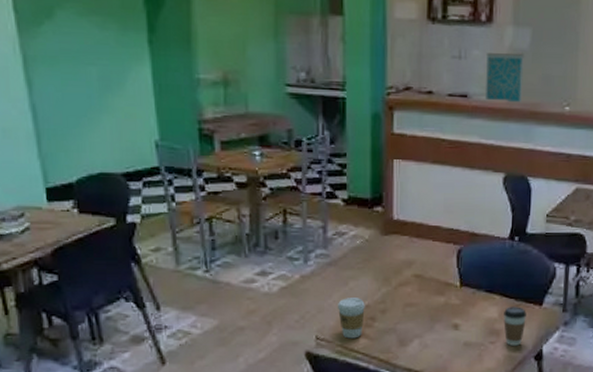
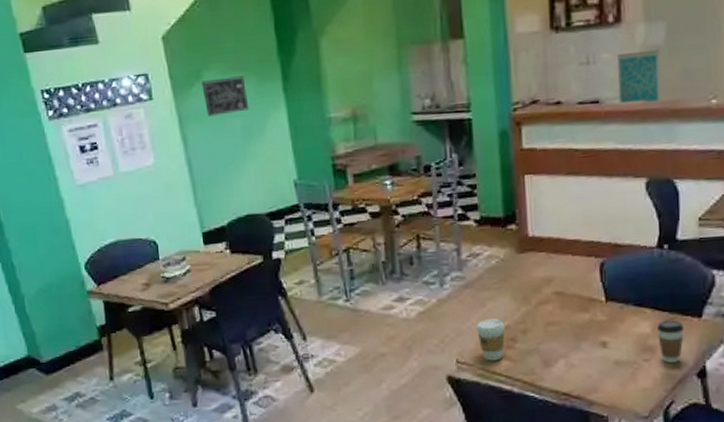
wall art: none [53,20,108,61] -> present [201,76,249,116]

